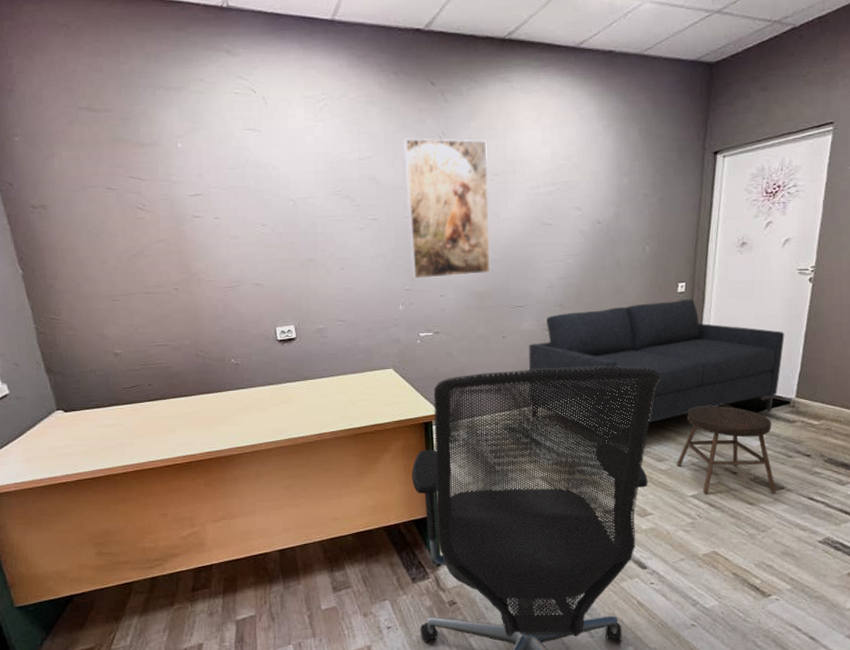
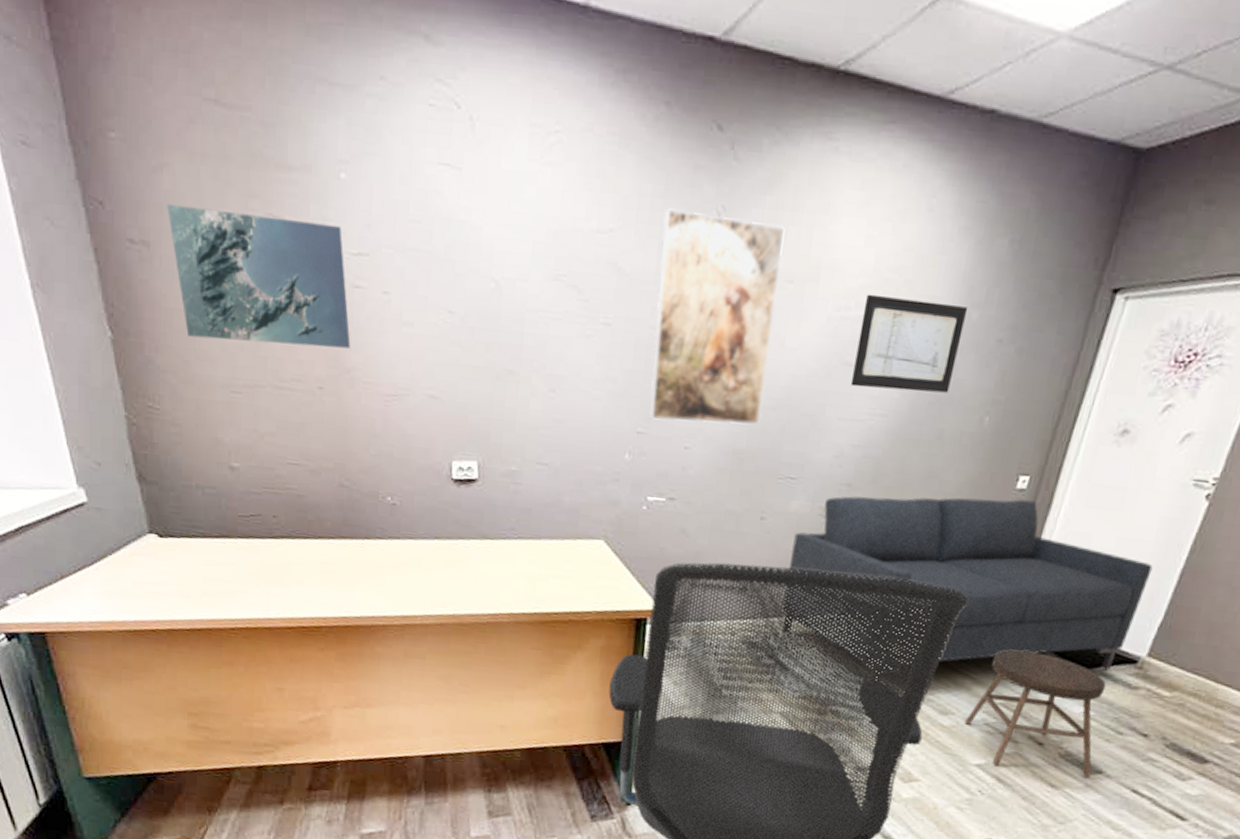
map: none [58,178,195,266] -> present [167,204,351,349]
wall art: none [549,175,620,238] -> present [850,294,969,393]

